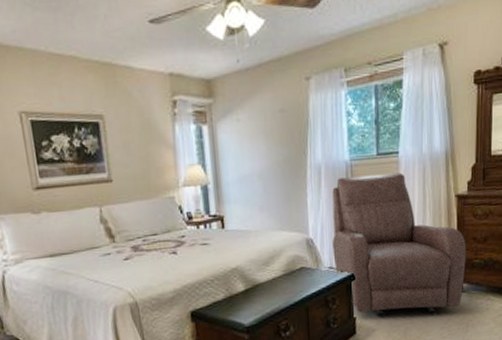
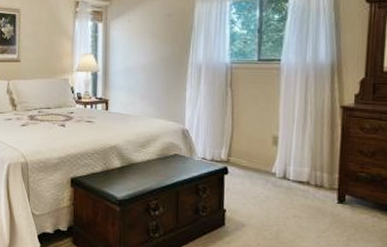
chair: present [332,172,466,318] -> none [207,78,351,222]

